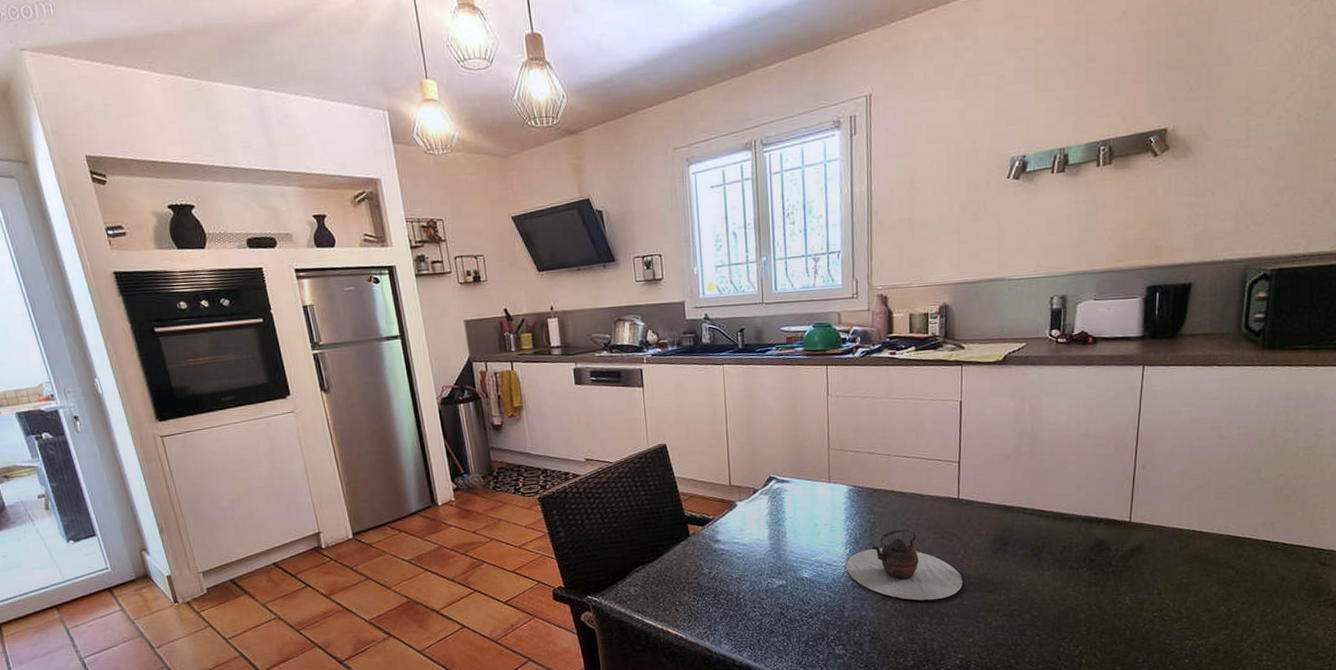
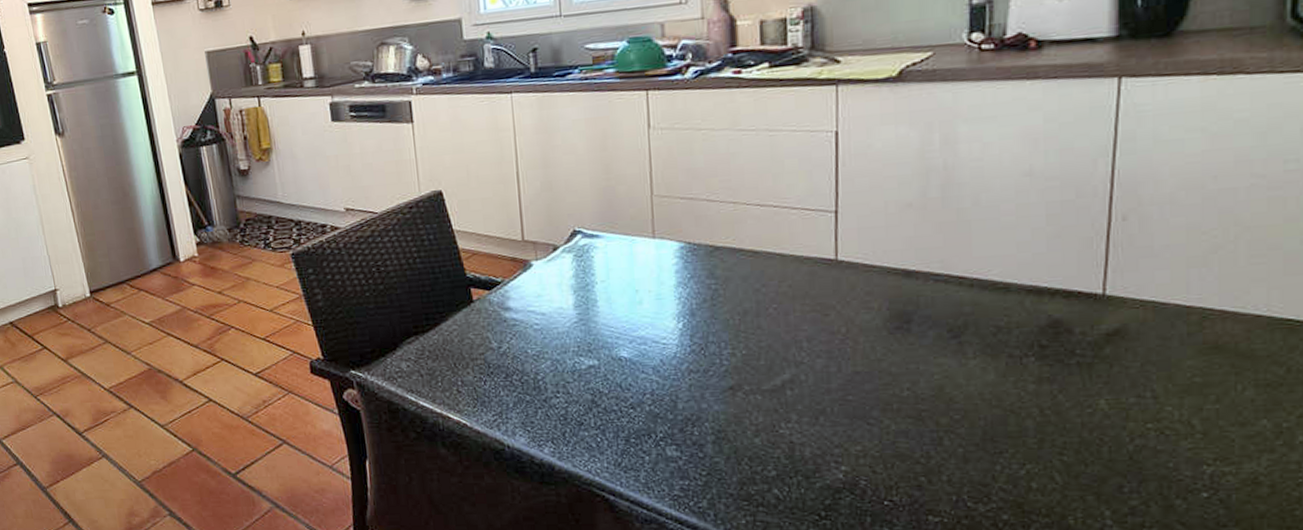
teapot: present [846,529,963,601] -> none [679,298,846,393]

